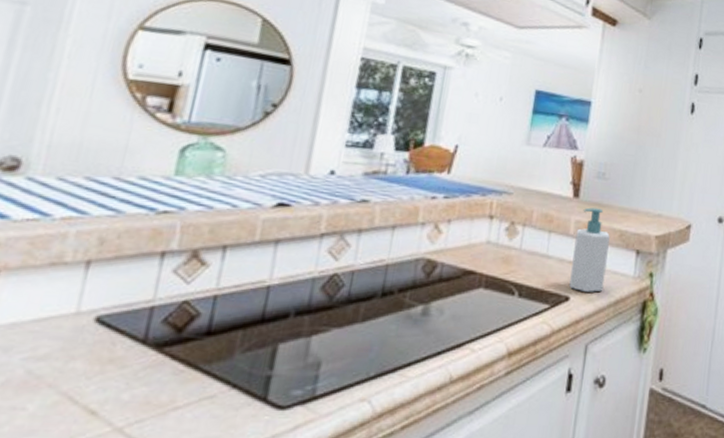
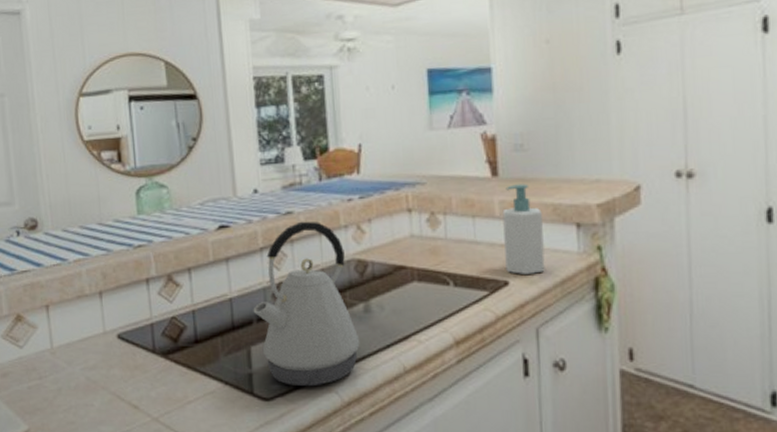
kettle: none [292,211,416,394] -> present [253,221,360,387]

